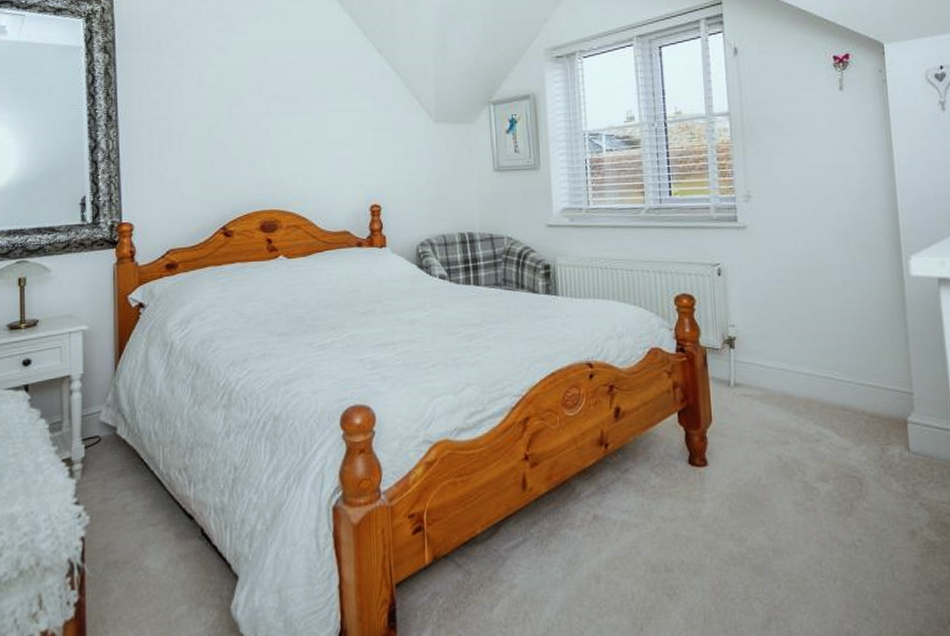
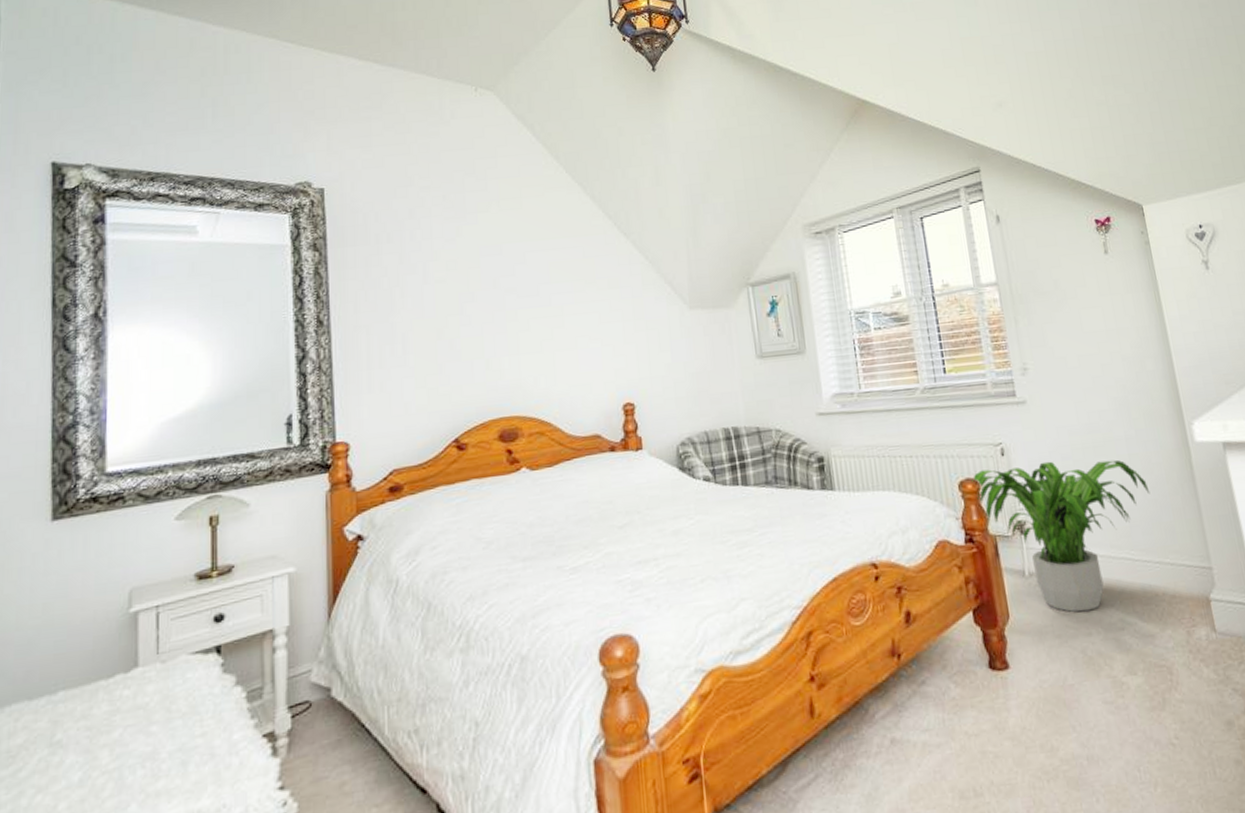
potted plant: none [688,283,860,422] -> present [972,459,1150,612]

